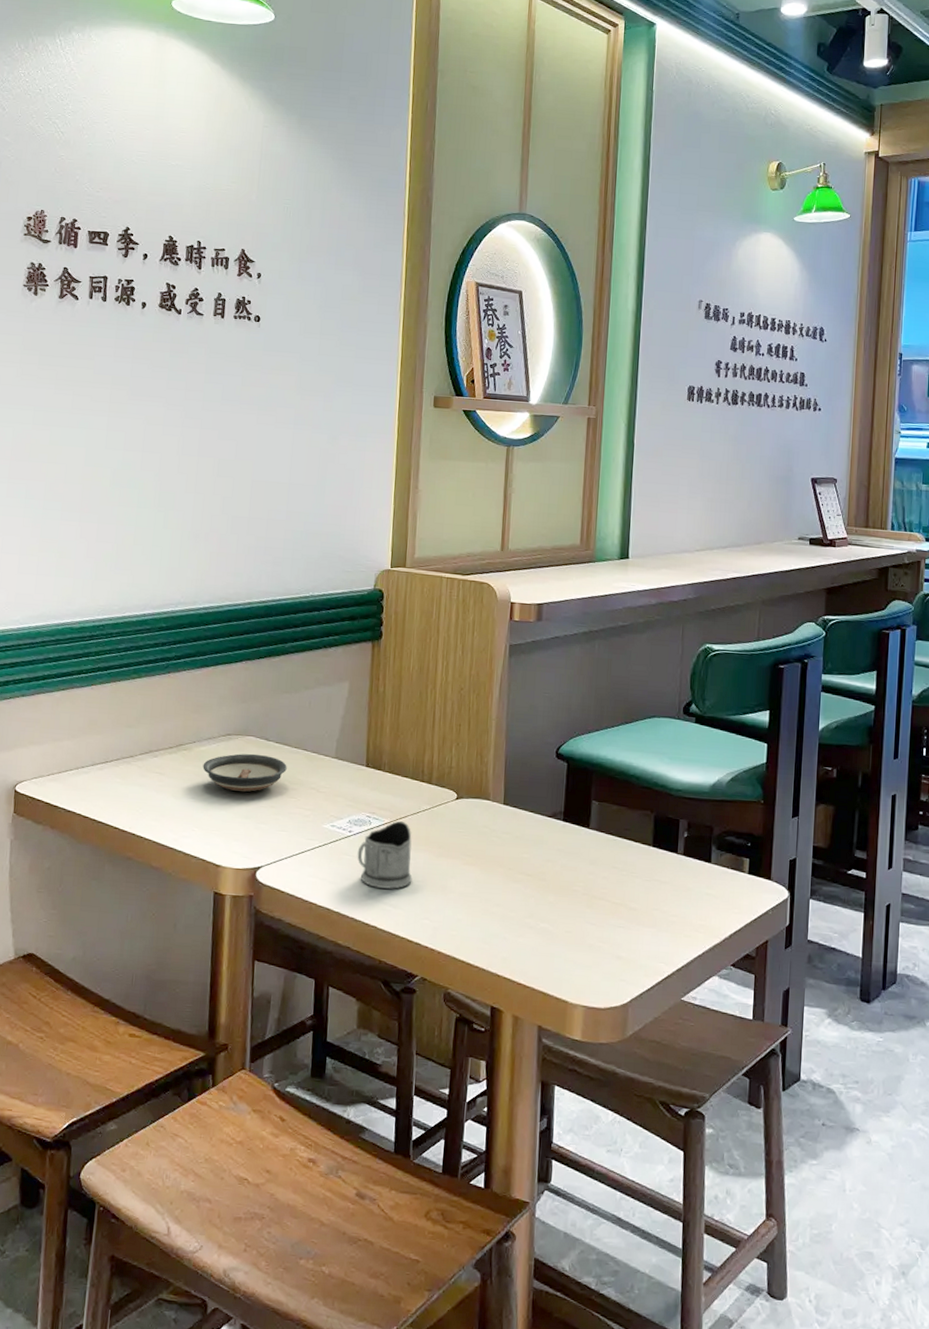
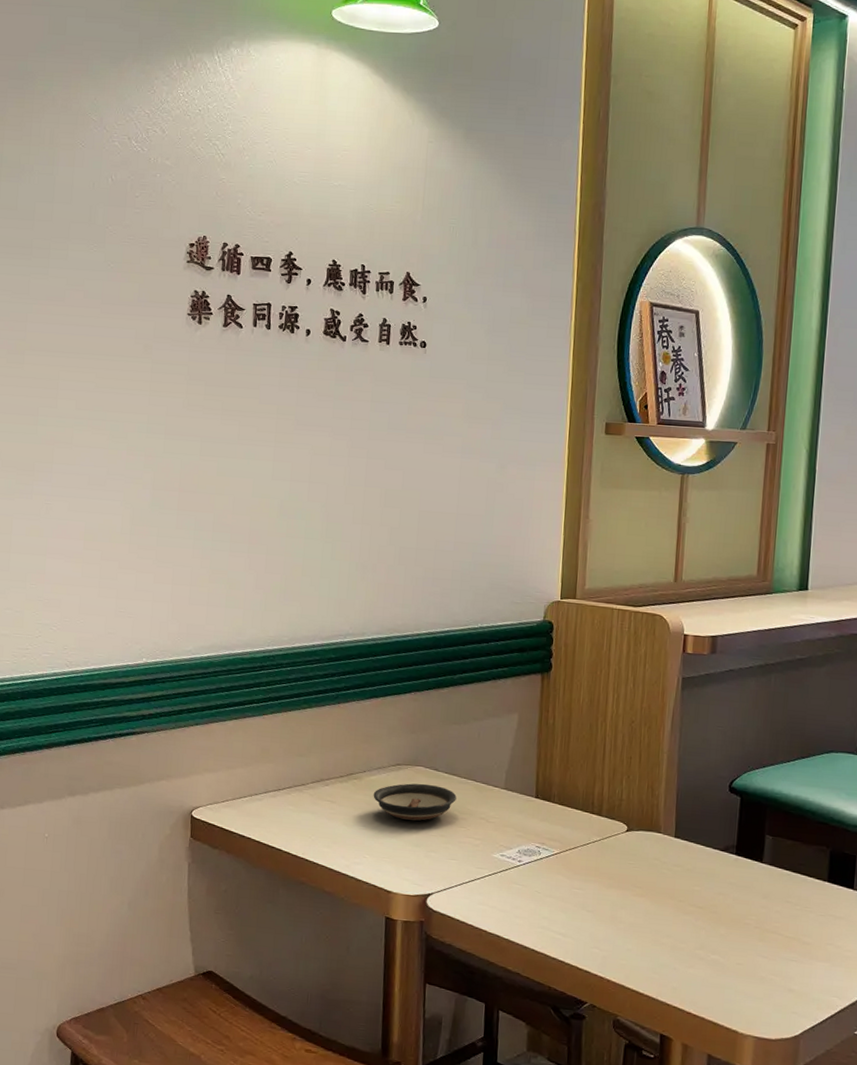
tea glass holder: present [357,820,412,889] -> none [526,851,582,918]

